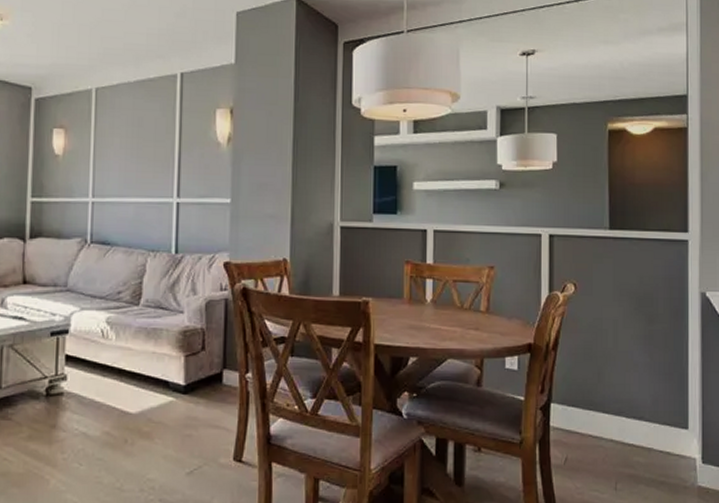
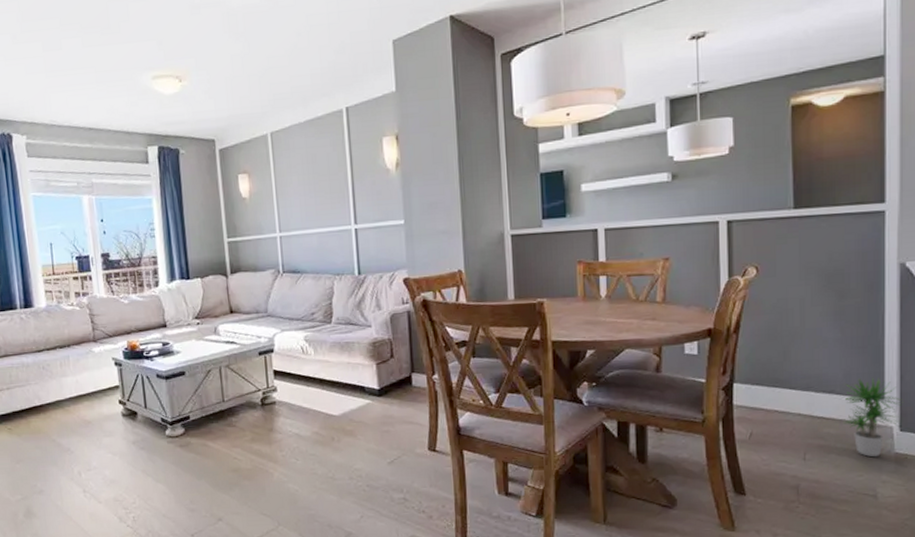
potted plant: none [651,405,705,490] -> present [843,377,903,457]

